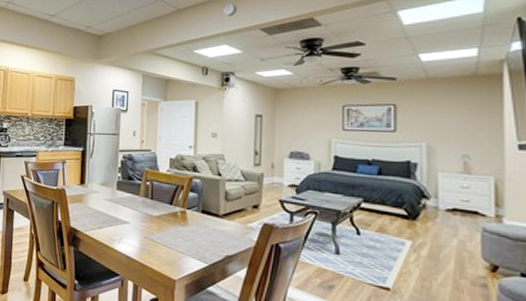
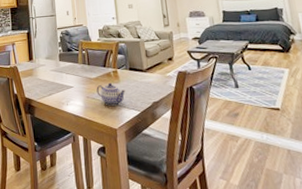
teapot: none [157,224,193,253] -> present [96,82,125,106]

